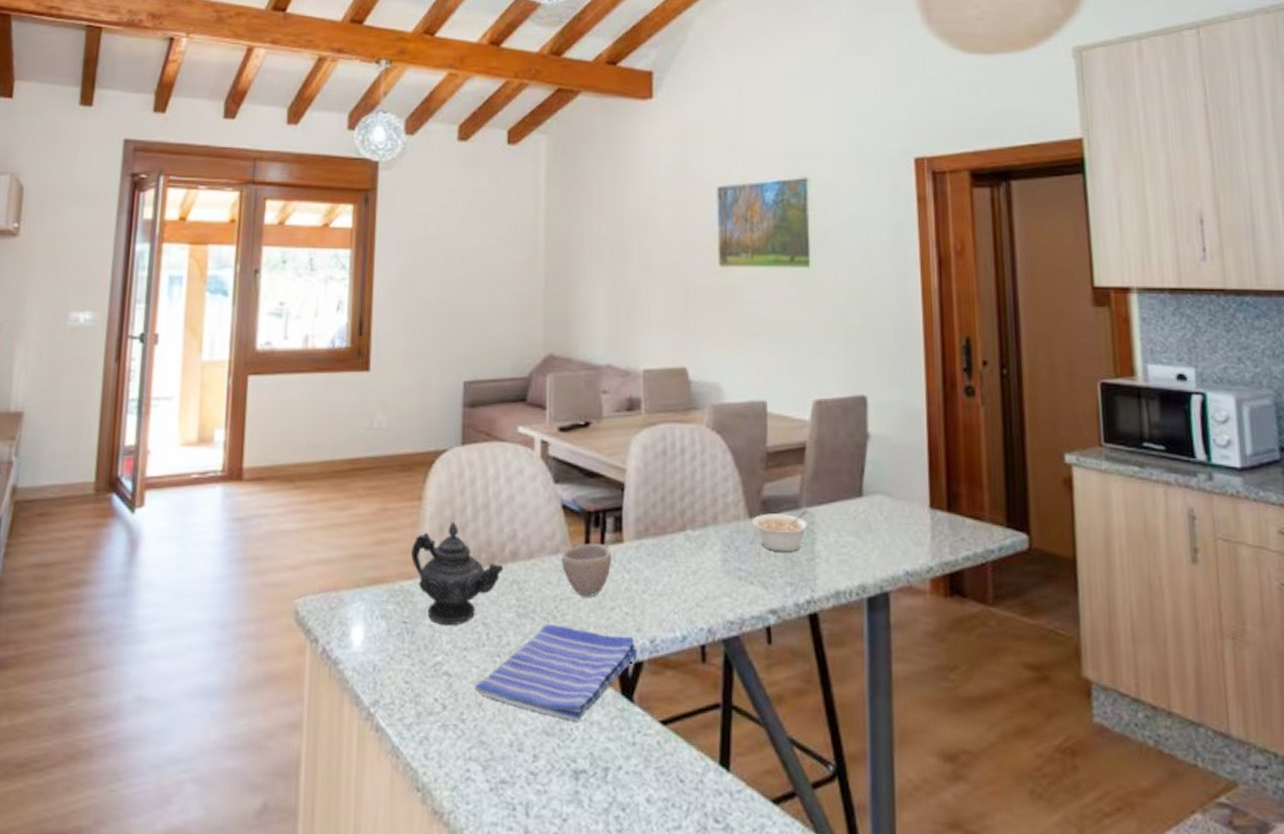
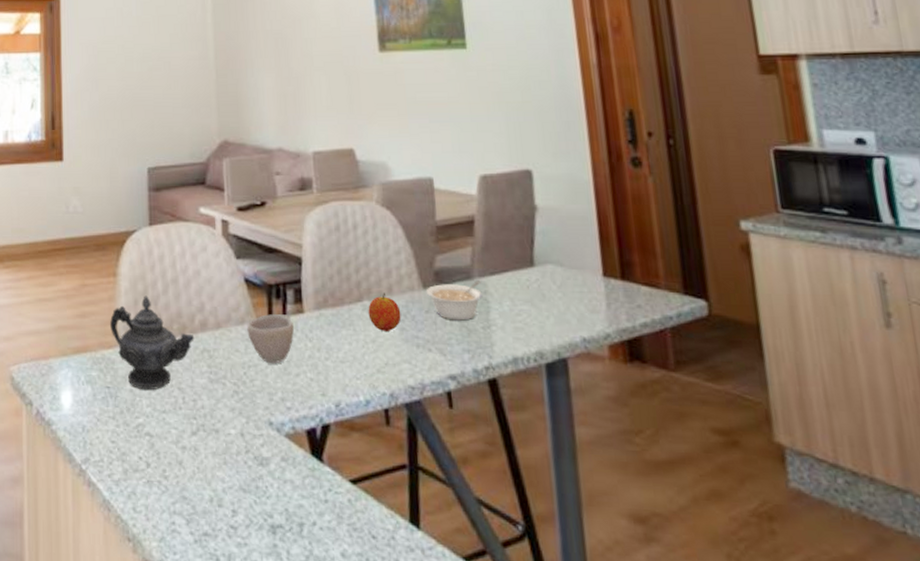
dish towel: present [473,625,638,722] -> none [173,390,325,480]
fruit: none [691,522,725,563] -> present [368,293,401,331]

